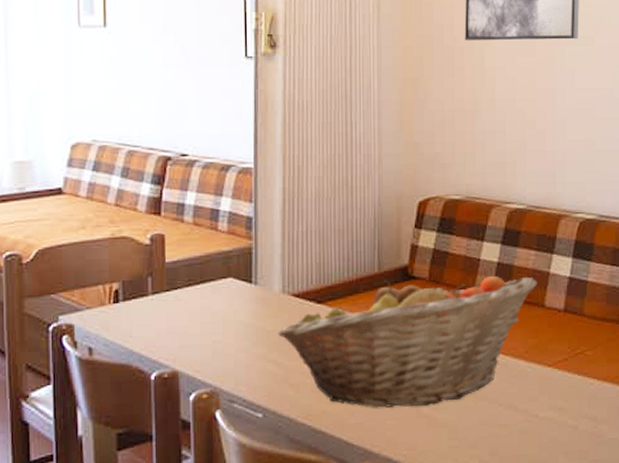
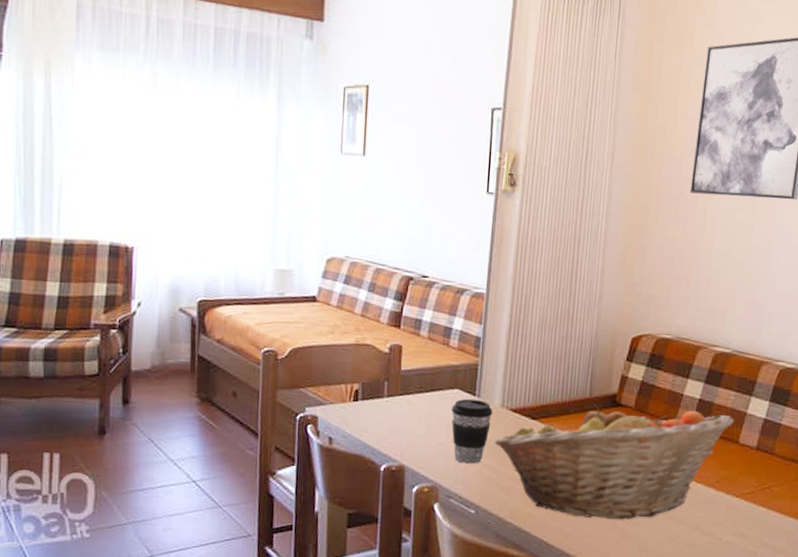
coffee cup: none [226,287,273,361] -> present [451,398,493,464]

